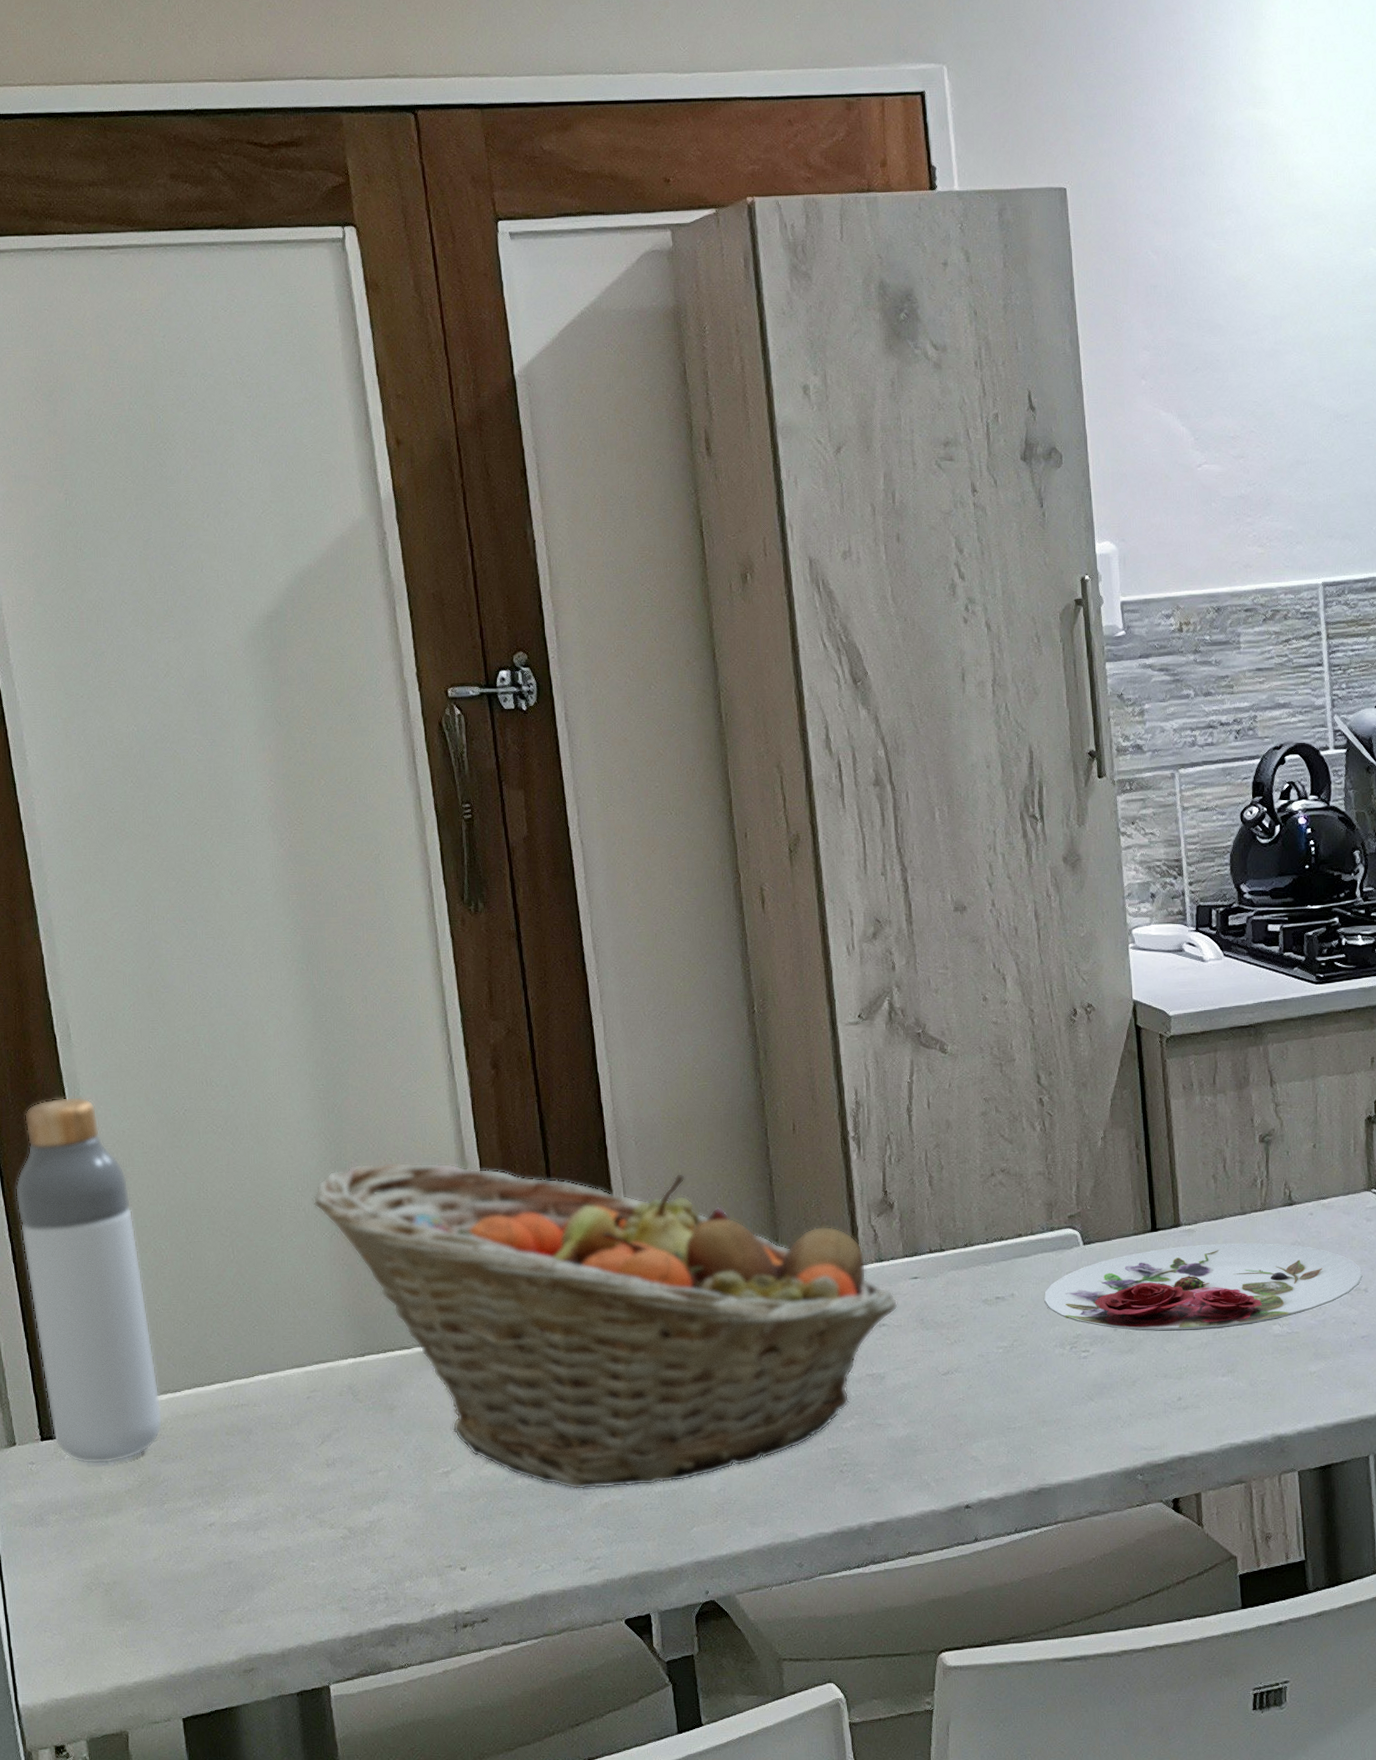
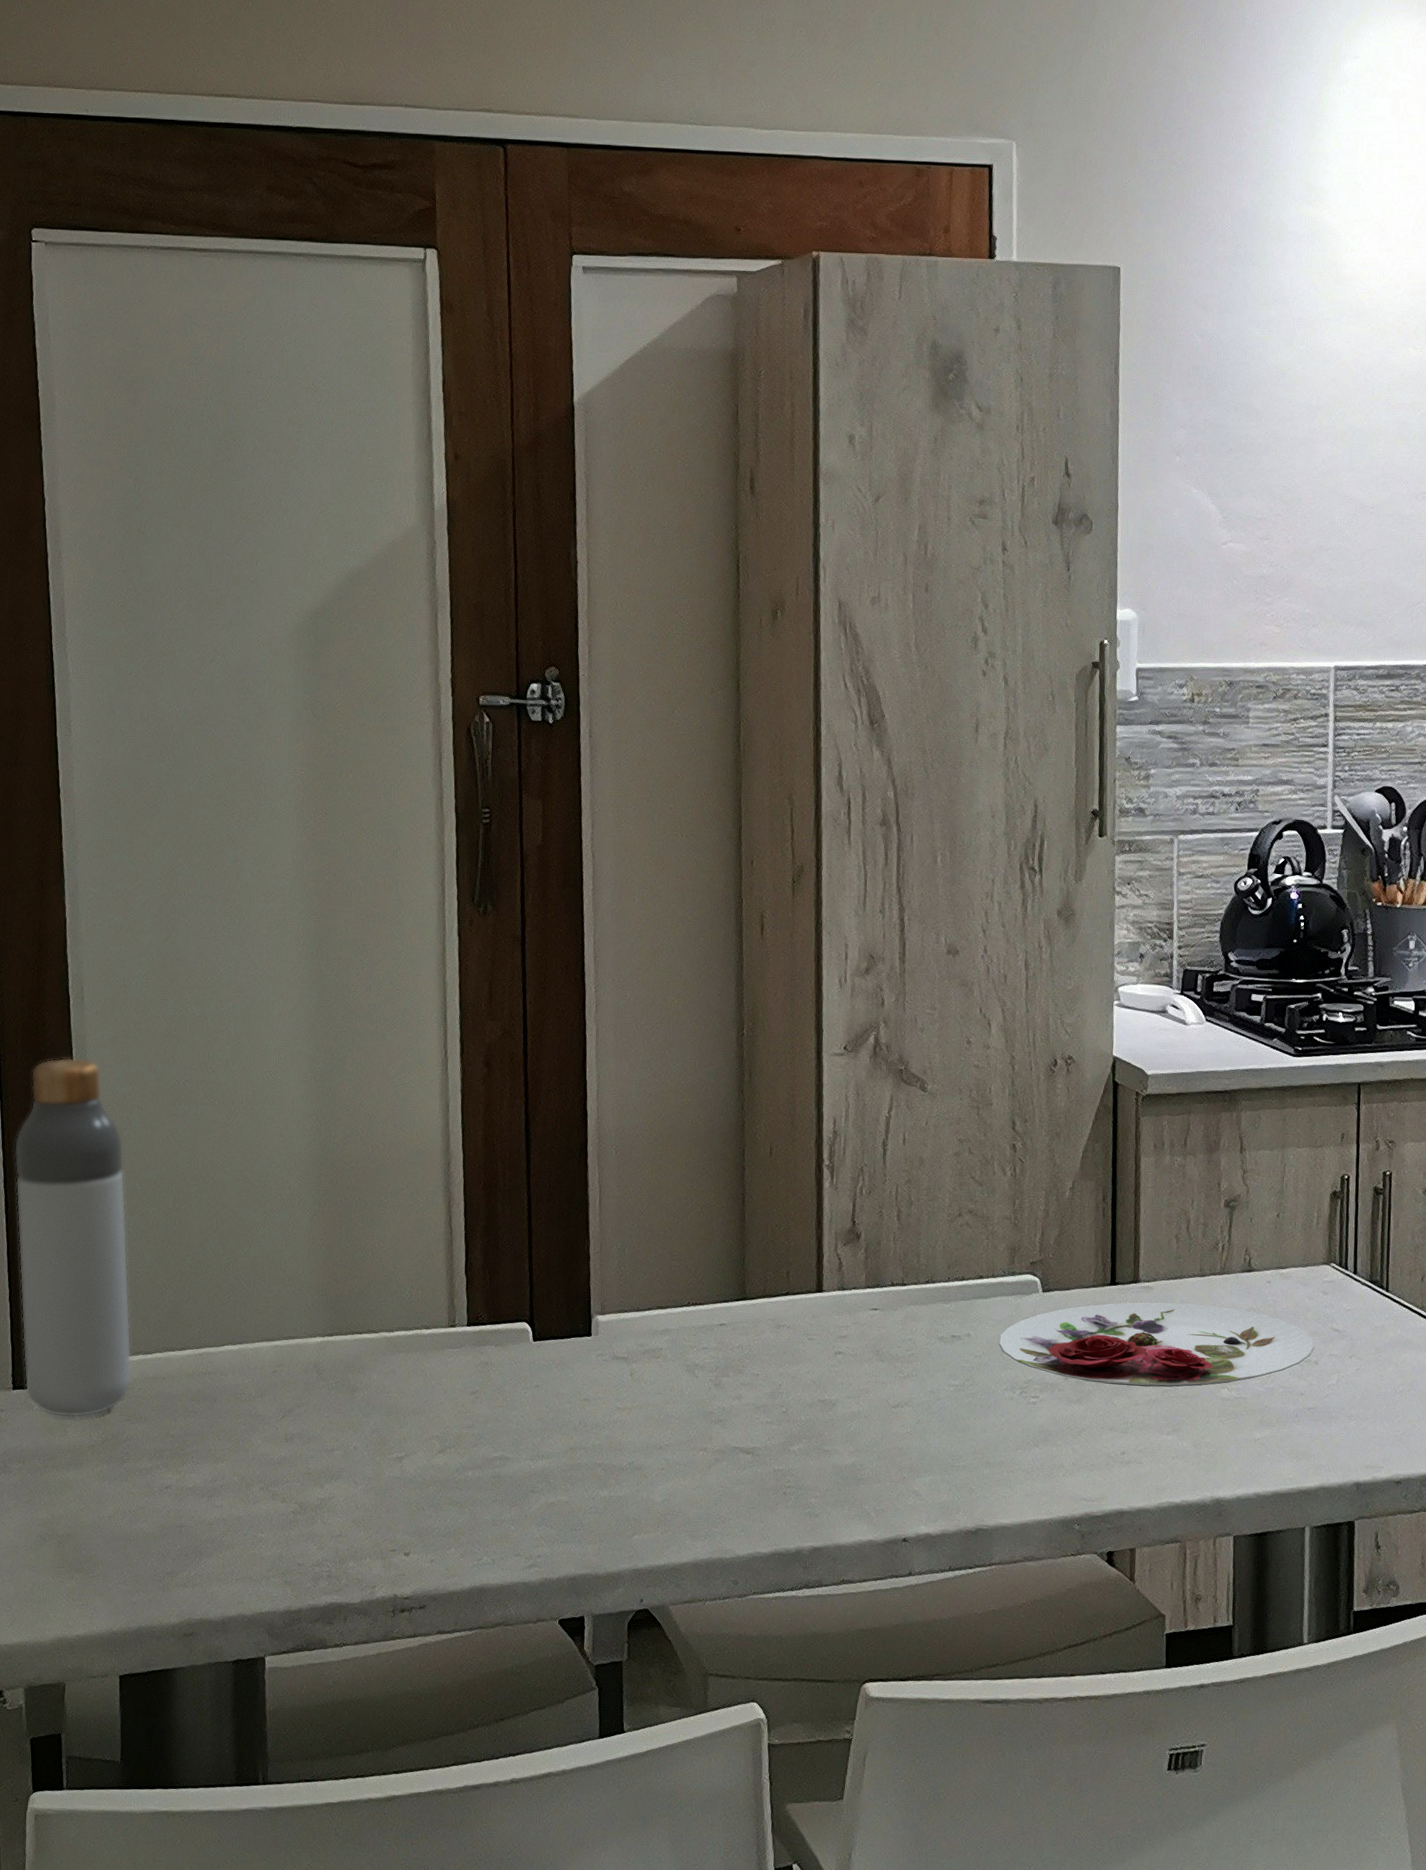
fruit basket: present [313,1161,898,1490] -> none [298,1148,856,1489]

